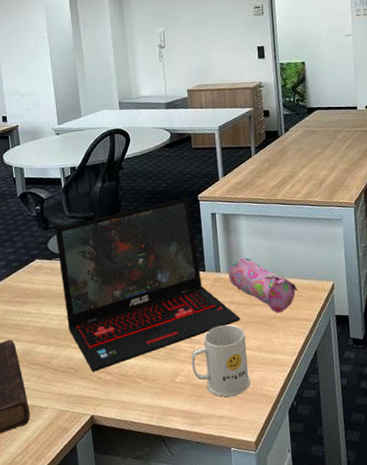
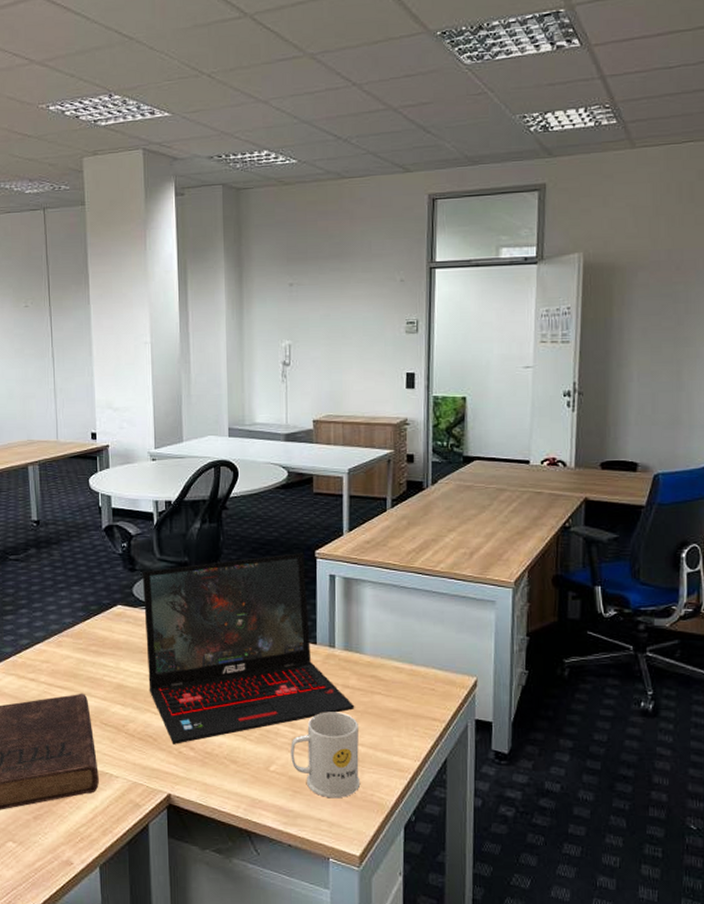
pencil case: present [228,257,297,314] -> none [345,634,429,707]

